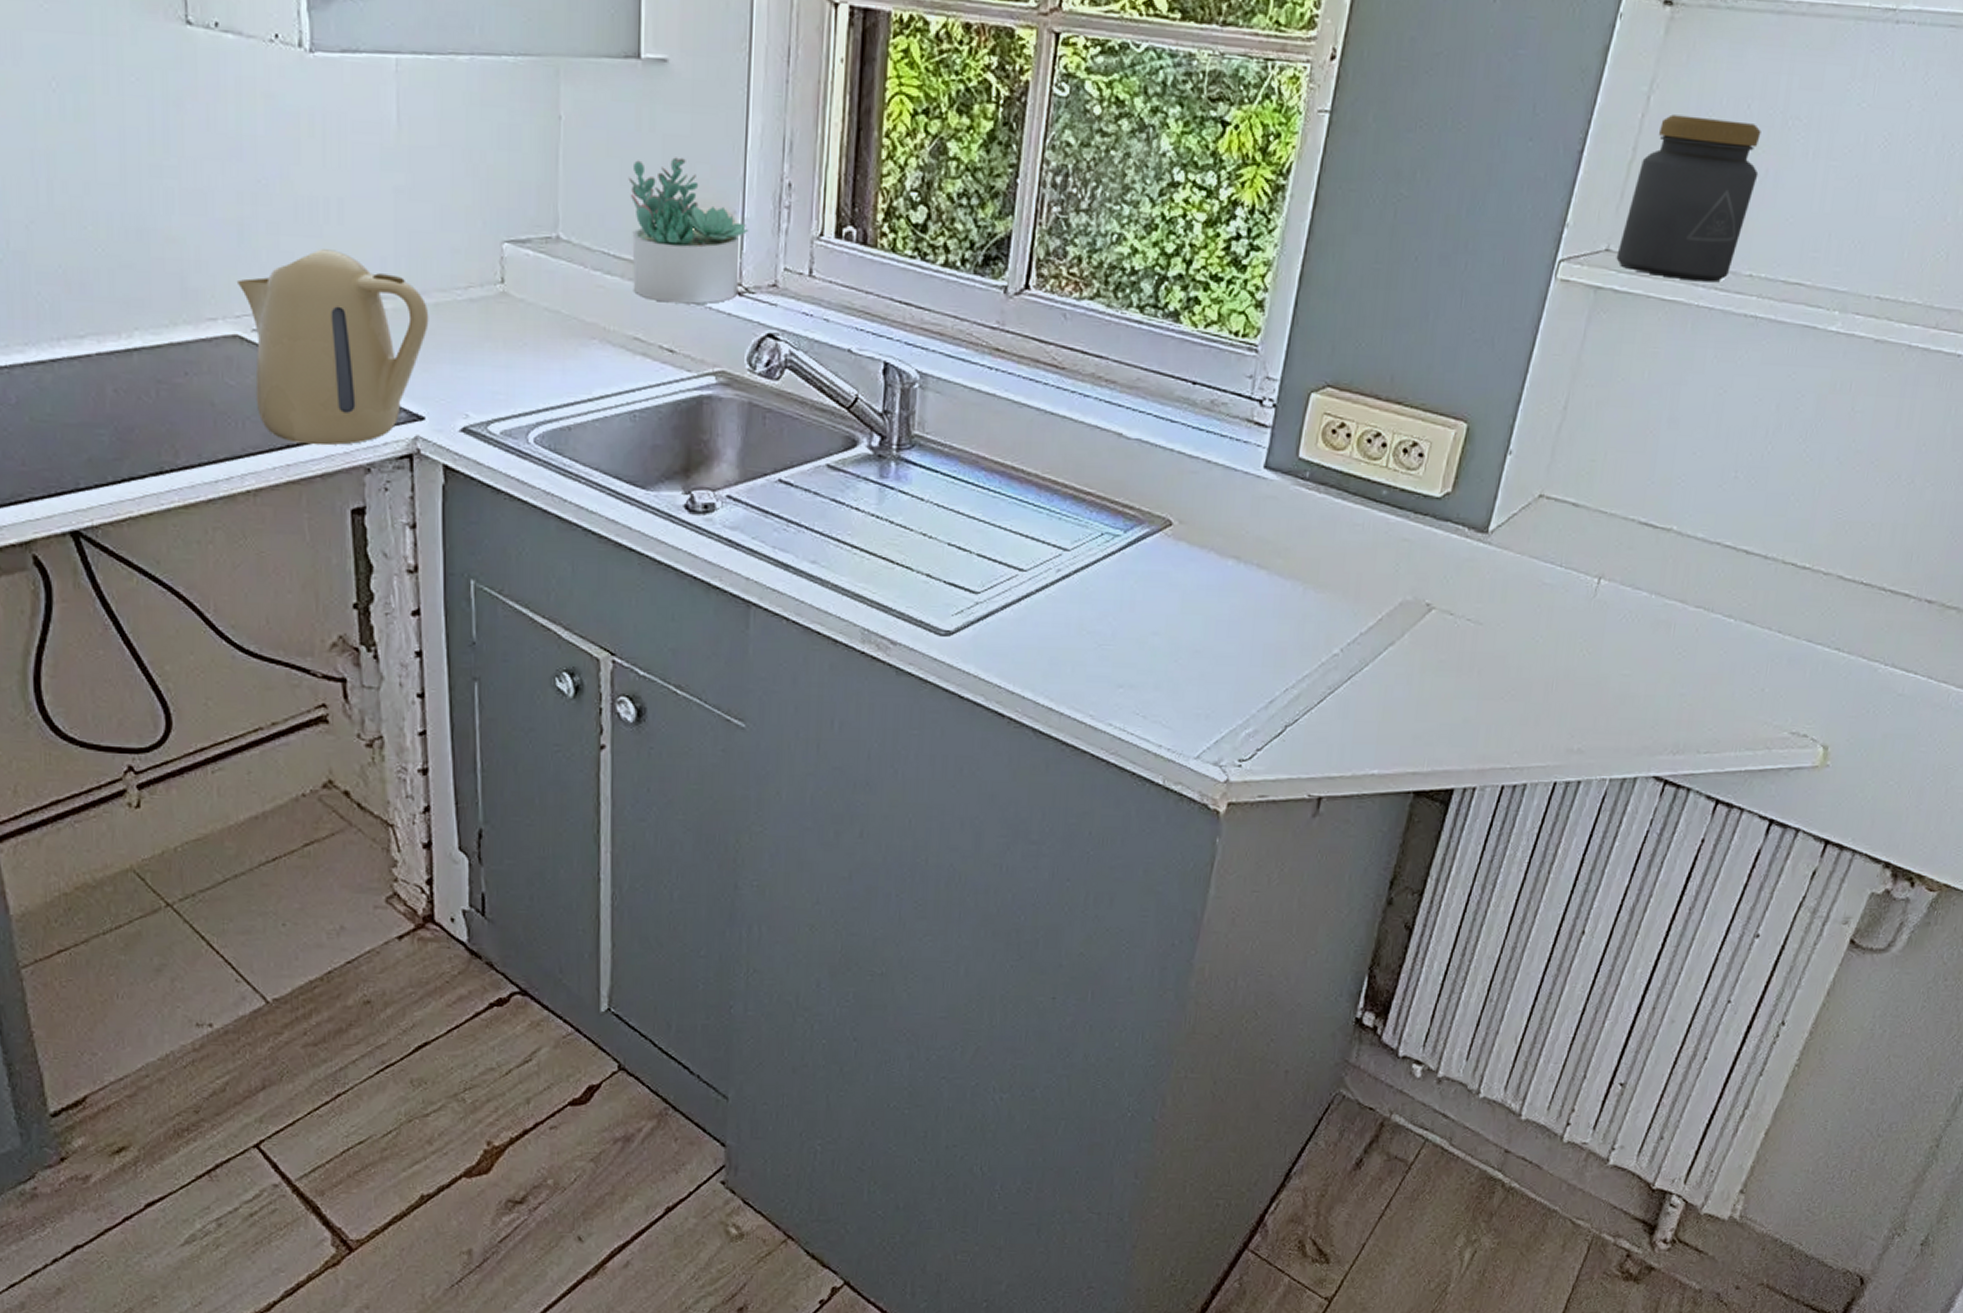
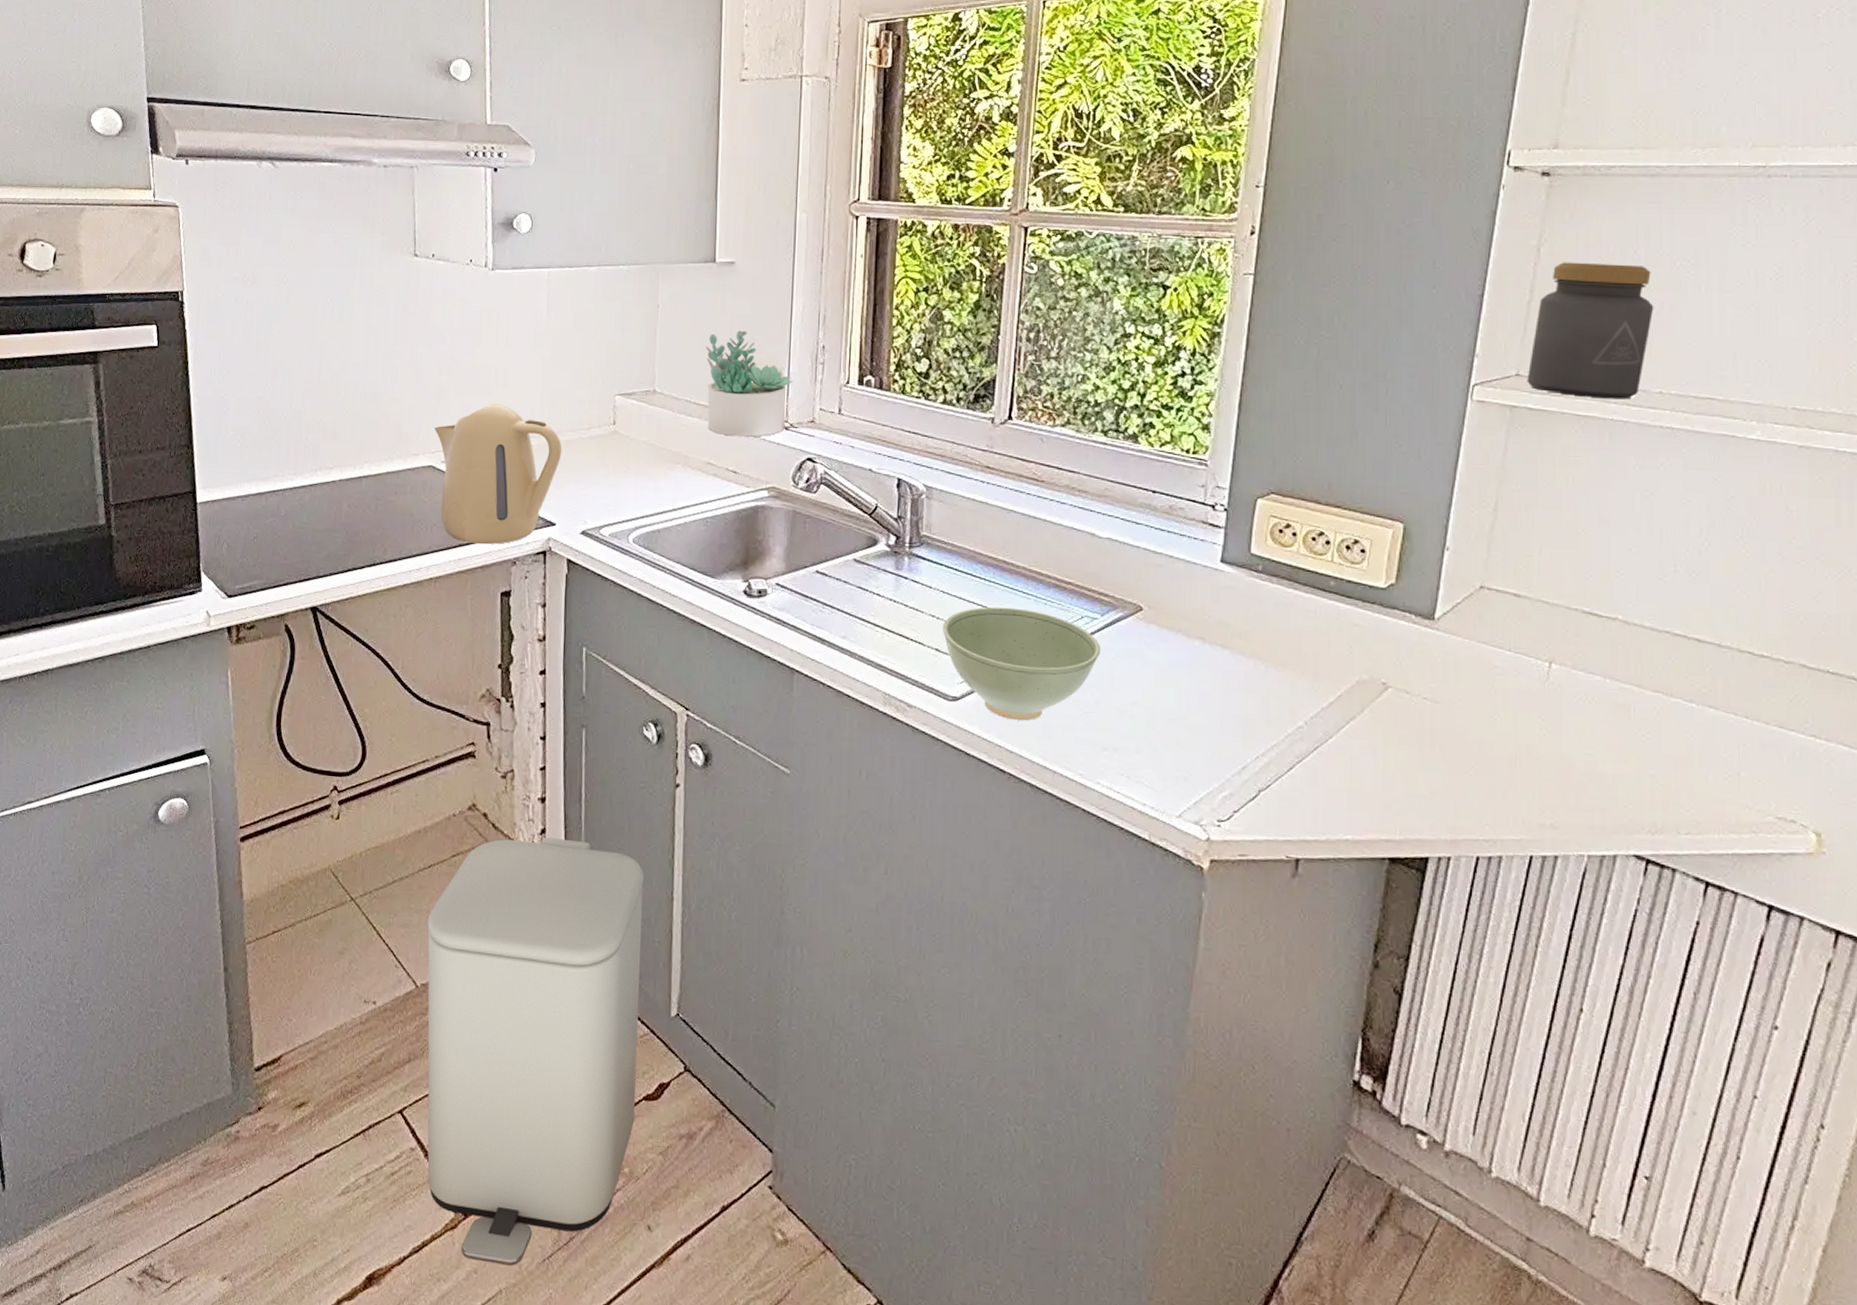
pedal bin: none [276,816,562,1296] -> present [427,837,644,1266]
bowl: none [936,522,1122,657] -> present [943,606,1101,721]

